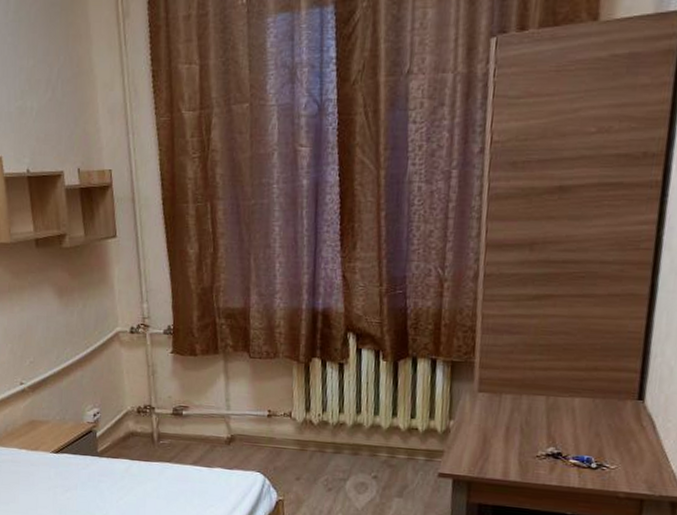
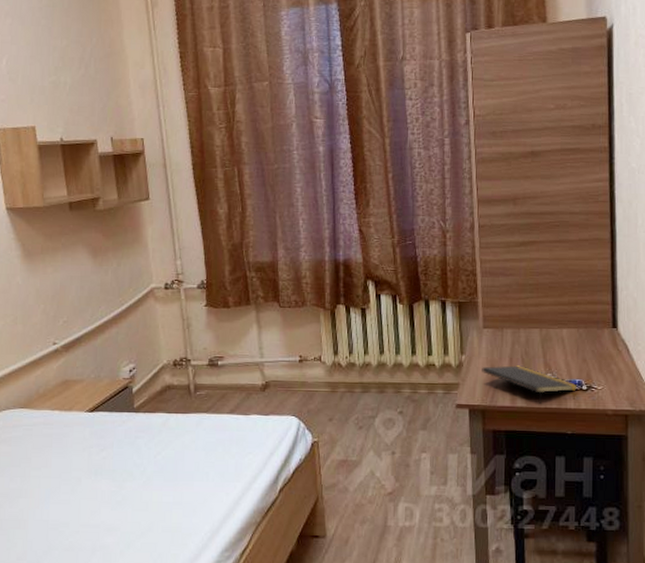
notepad: none [471,434,586,479] -> present [482,365,578,404]

